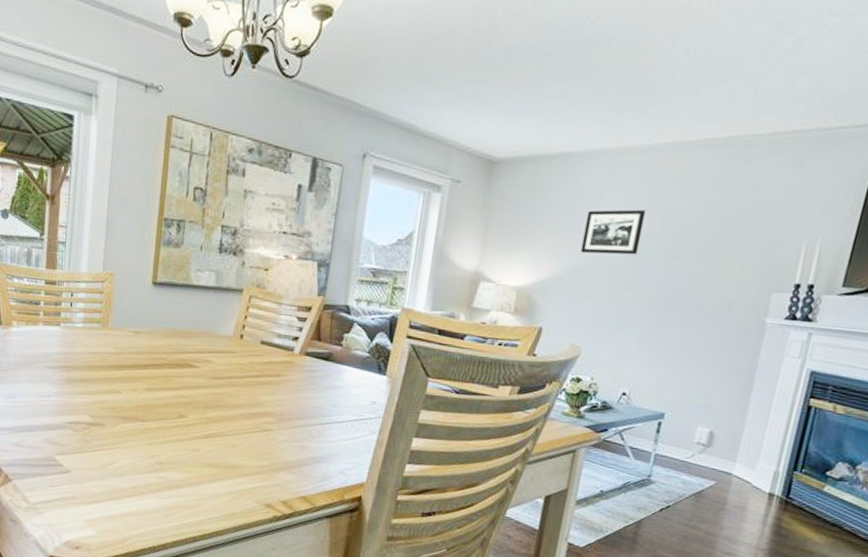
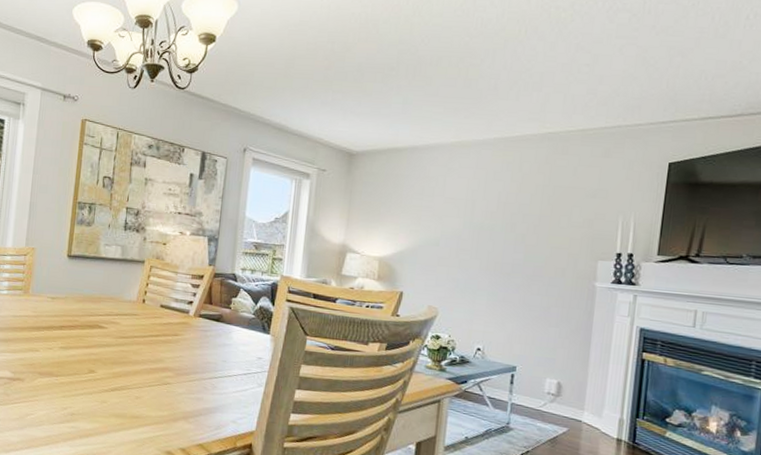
picture frame: present [581,209,646,255] -> none [431,192,484,230]

